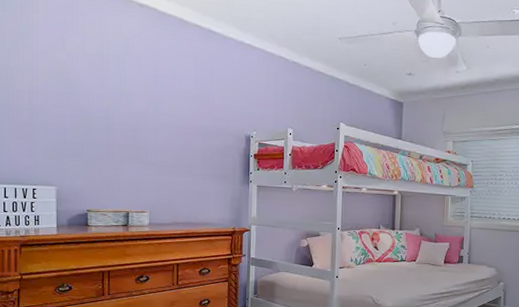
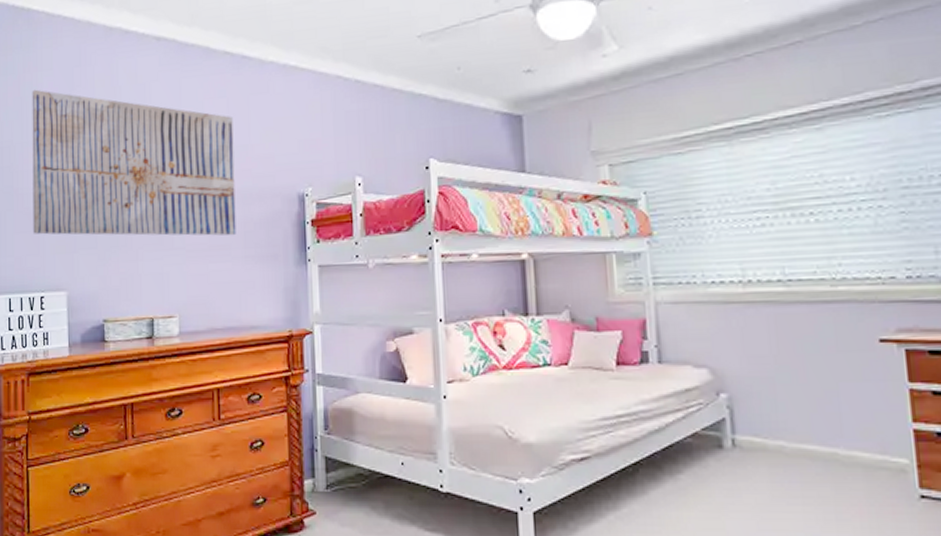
wall art: none [27,27,199,159] -> present [32,89,236,236]

